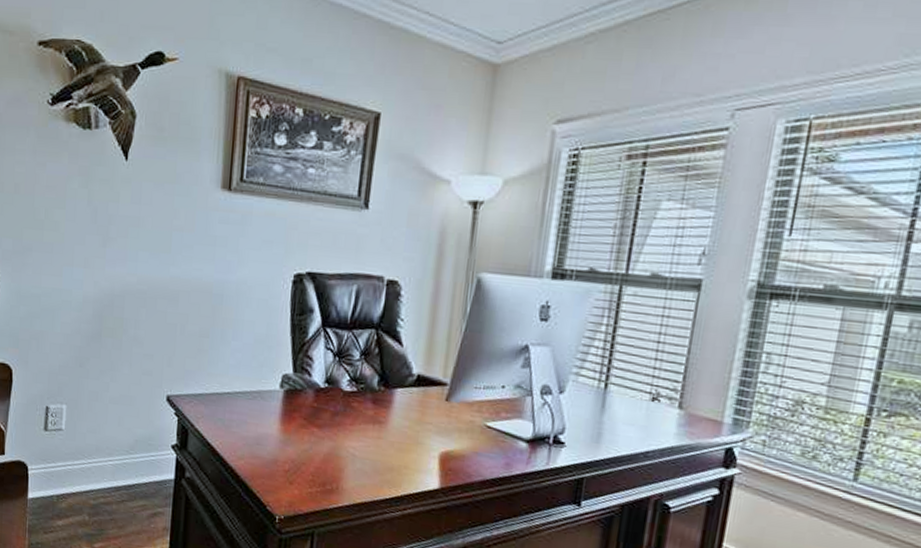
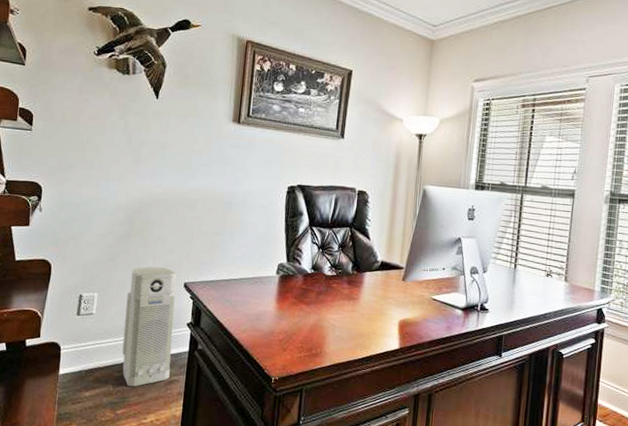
air purifier: none [97,374,157,518] -> present [122,266,177,387]

